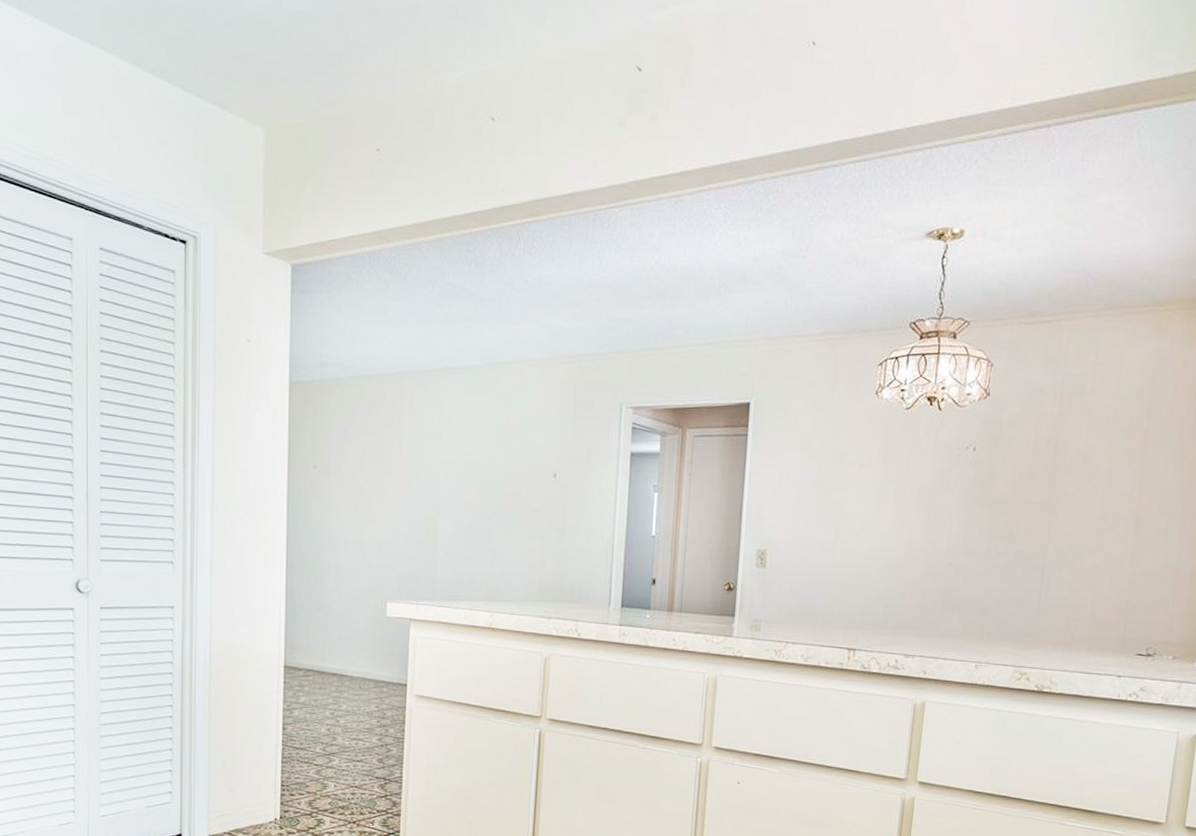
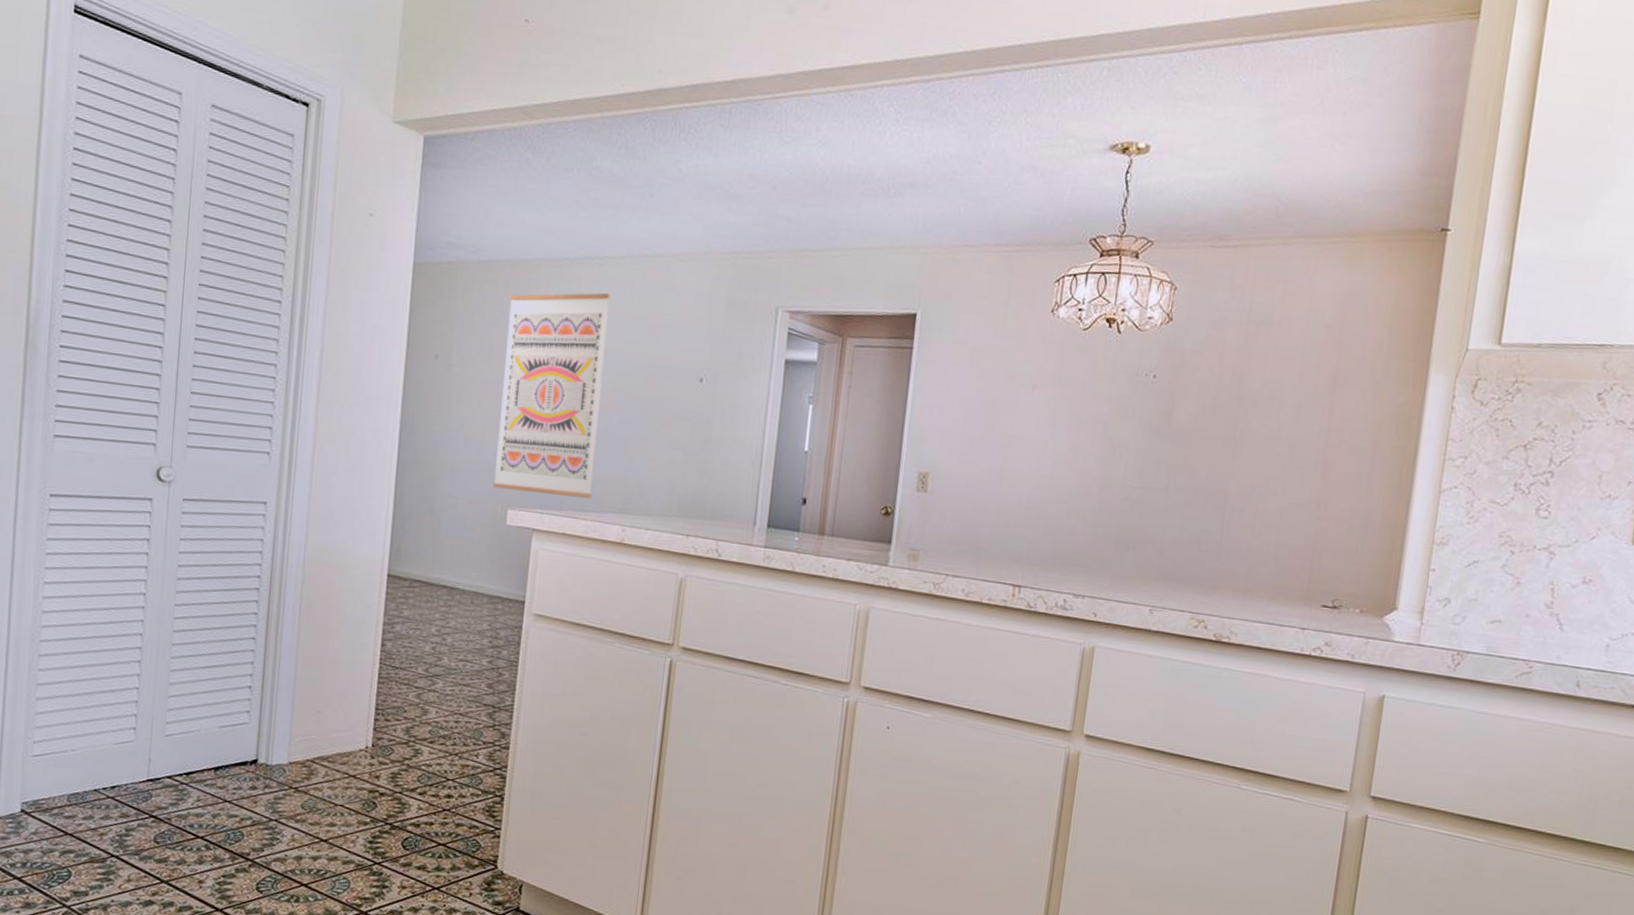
wall art: none [372,399,468,589] -> present [493,292,611,498]

